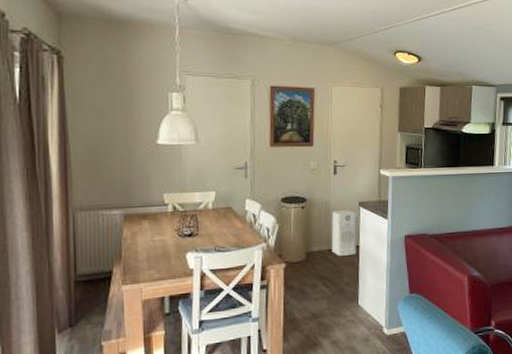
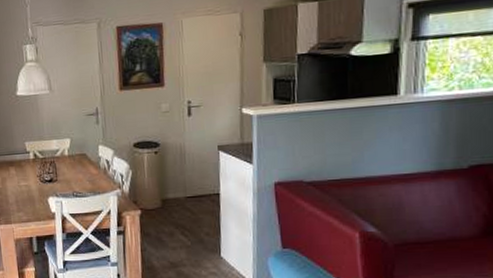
air purifier: present [331,210,357,256] -> none [187,154,217,204]

